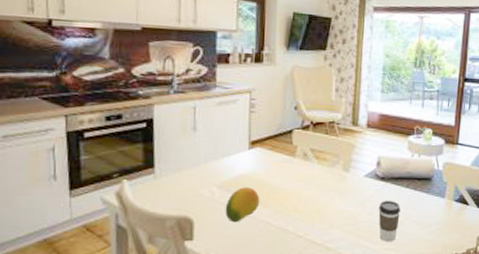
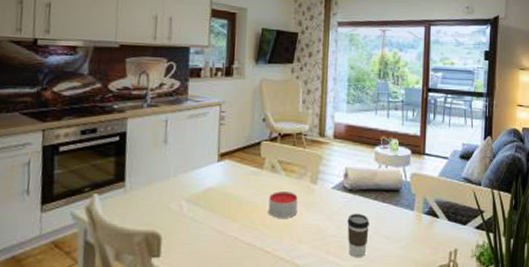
fruit: present [225,187,260,223] -> none [193,201,228,238]
candle: none [300,179,330,204] -> present [268,191,298,218]

